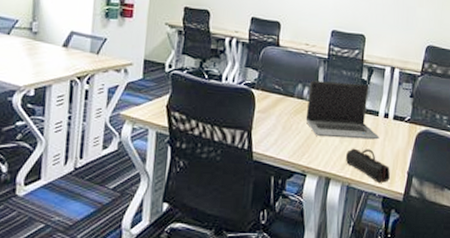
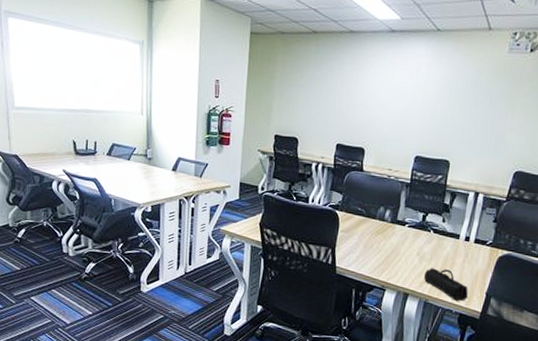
laptop computer: present [305,80,380,140] -> none [386,204,459,261]

